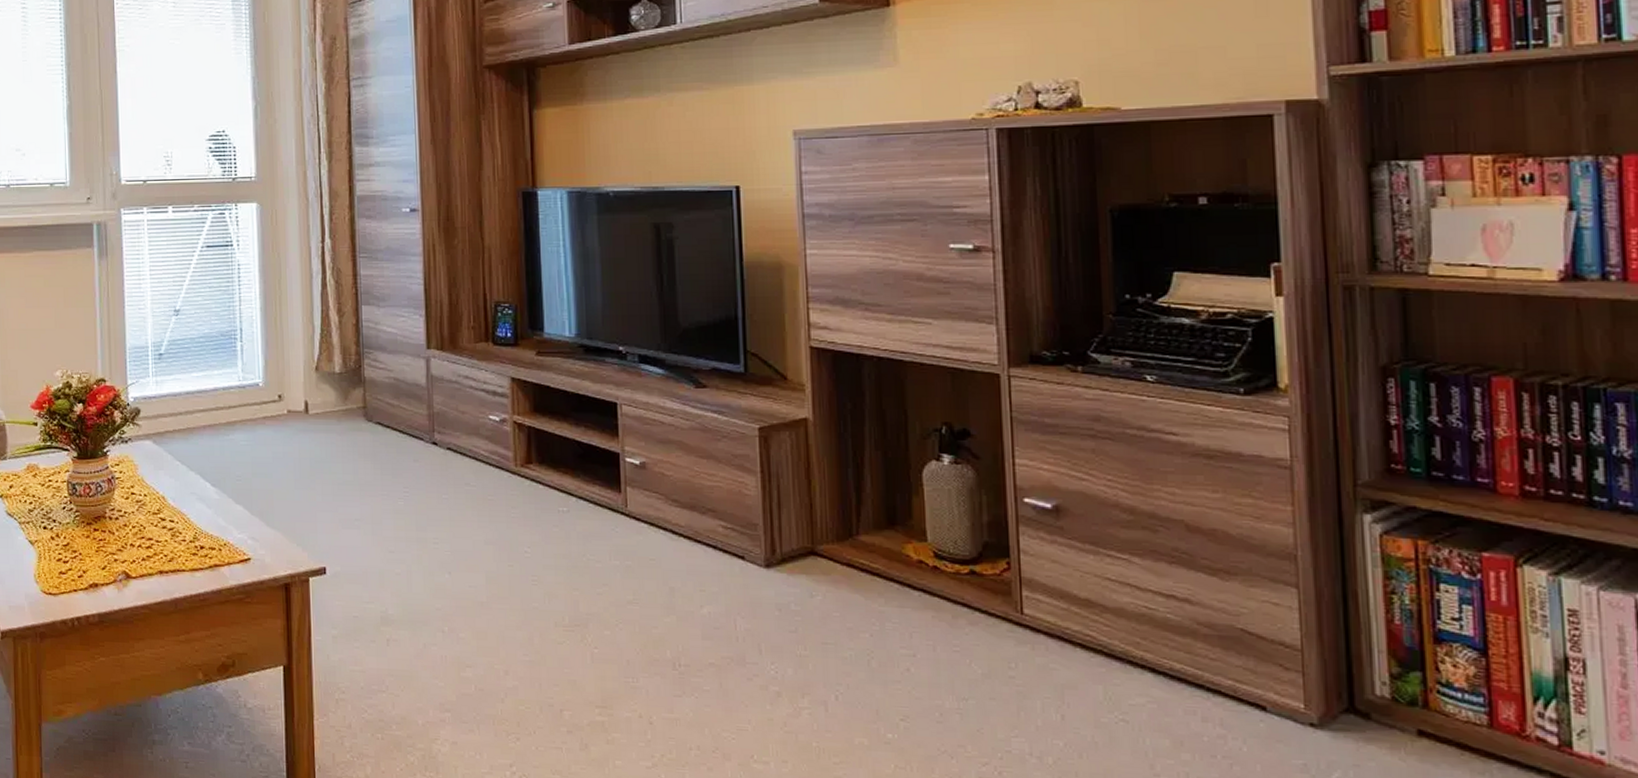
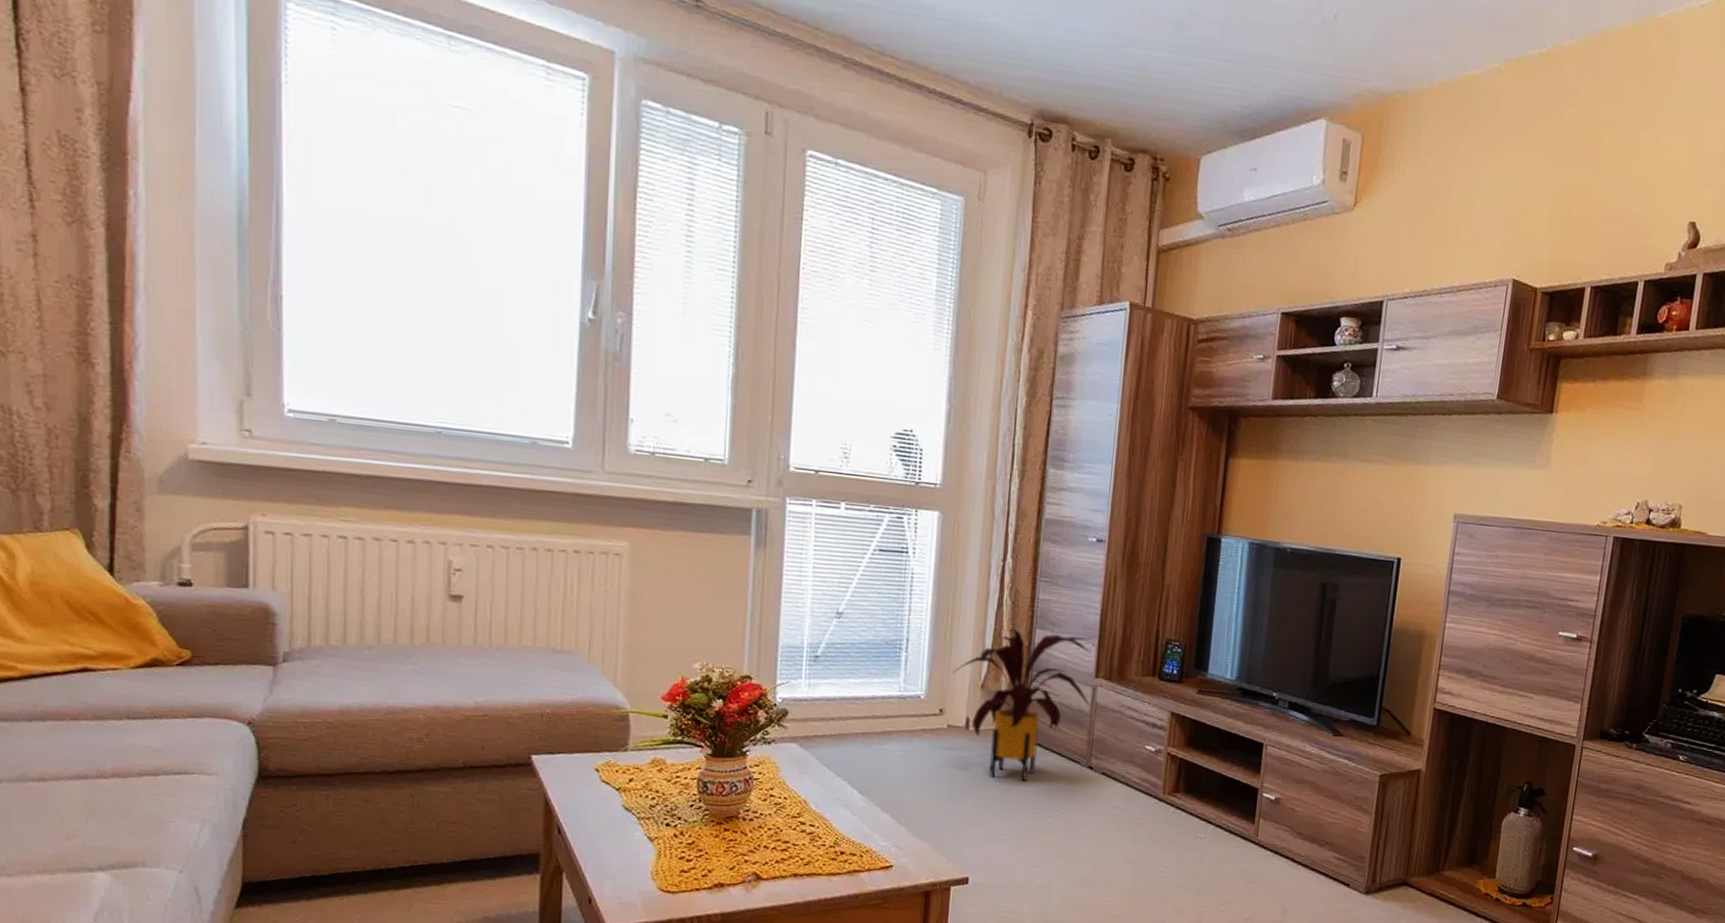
house plant: none [286,308,425,463] -> present [952,629,1091,782]

